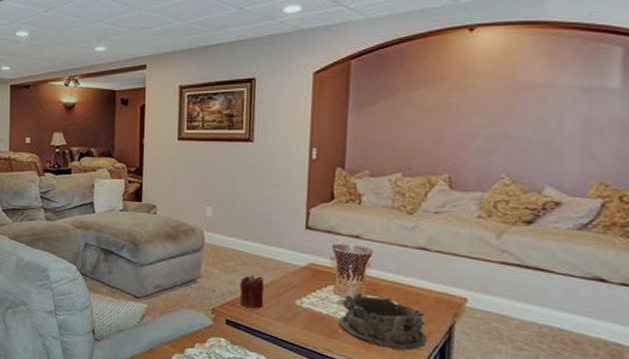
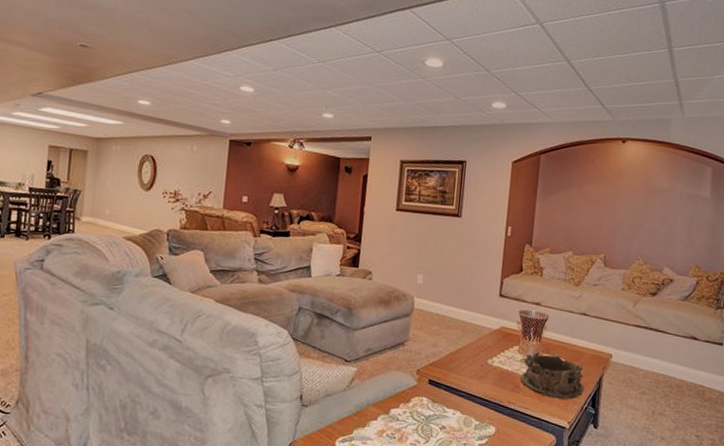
candle: present [239,274,265,308] -> none [441,337,463,368]

